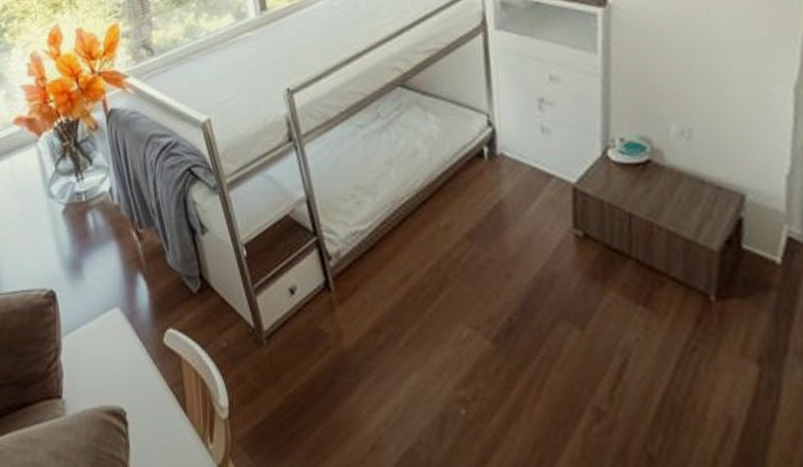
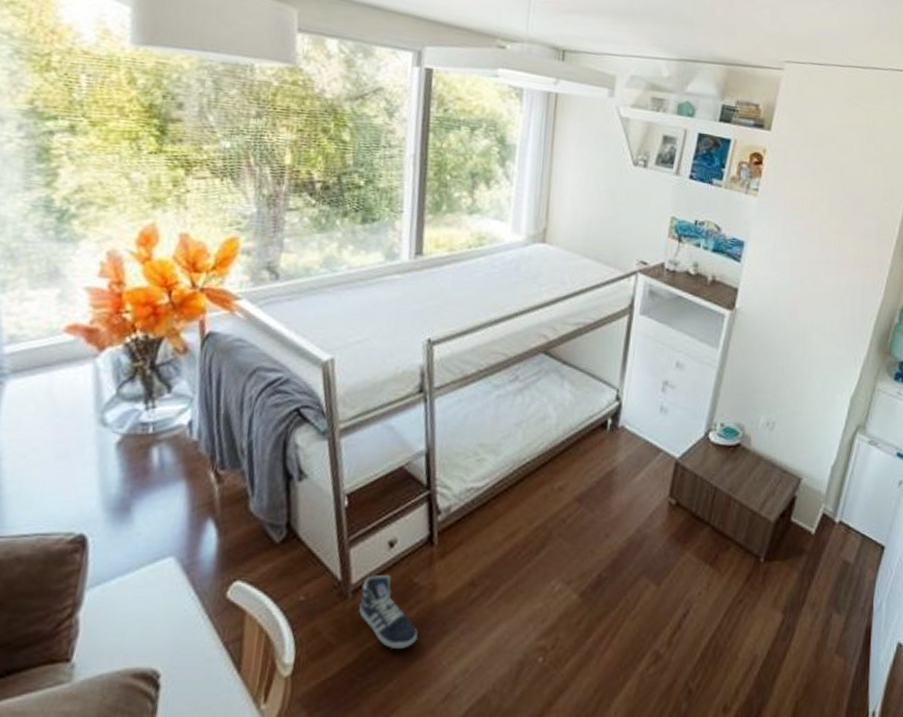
sneaker: none [273,322,334,397] -> present [358,575,418,650]

